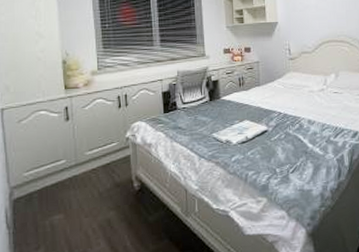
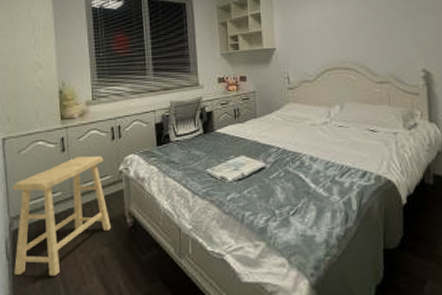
stool: none [12,124,118,243] -> present [12,156,111,277]

